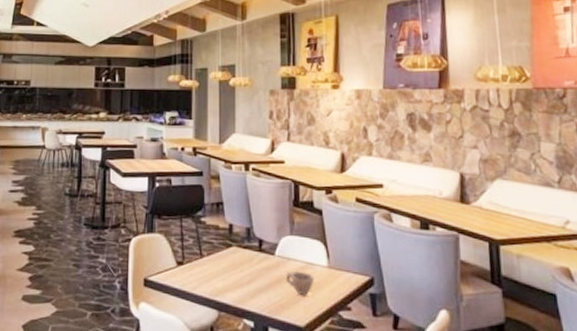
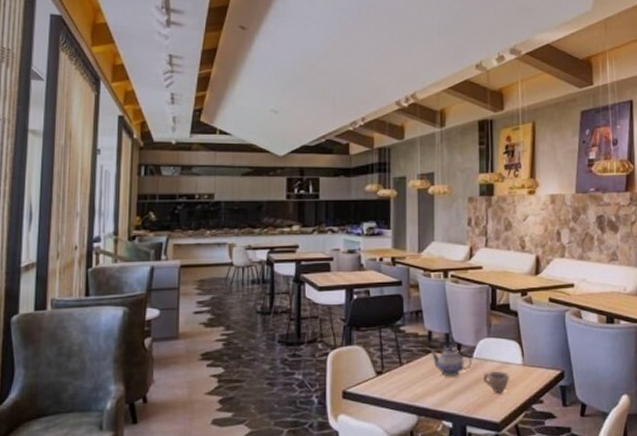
teapot: none [231,242,274,274] -> present [431,347,472,377]

